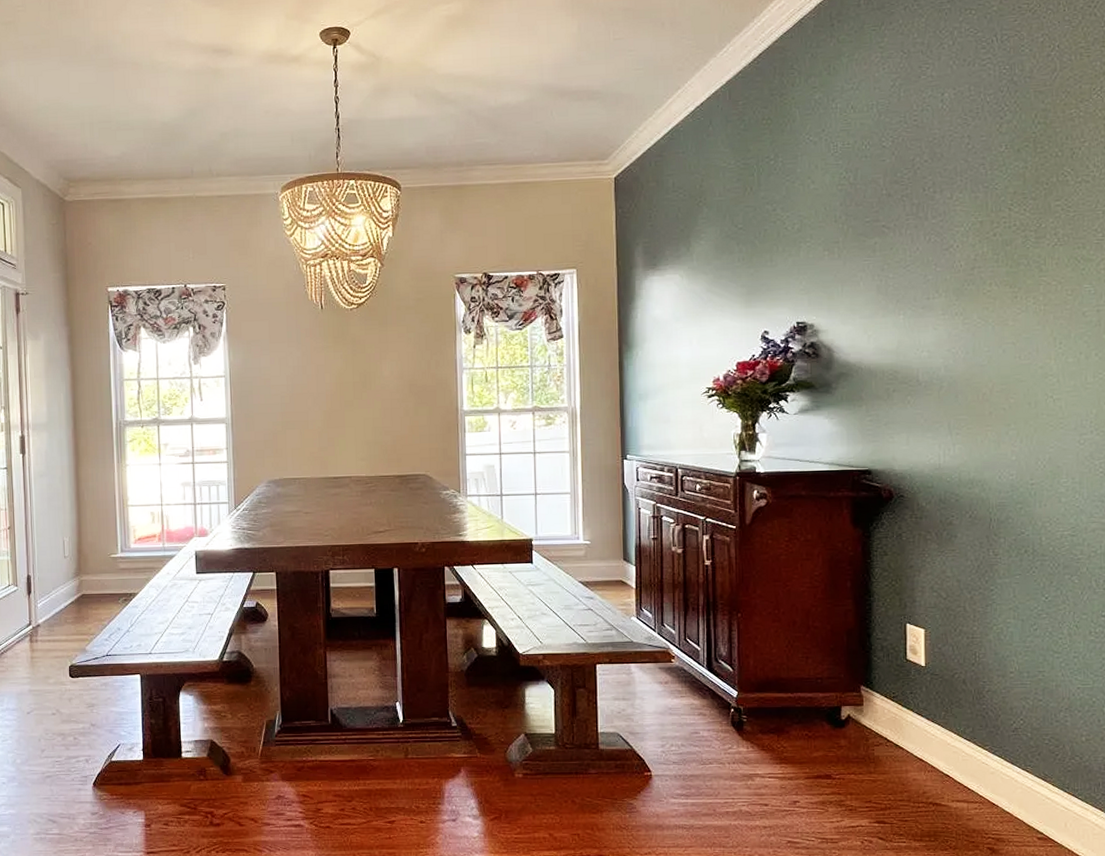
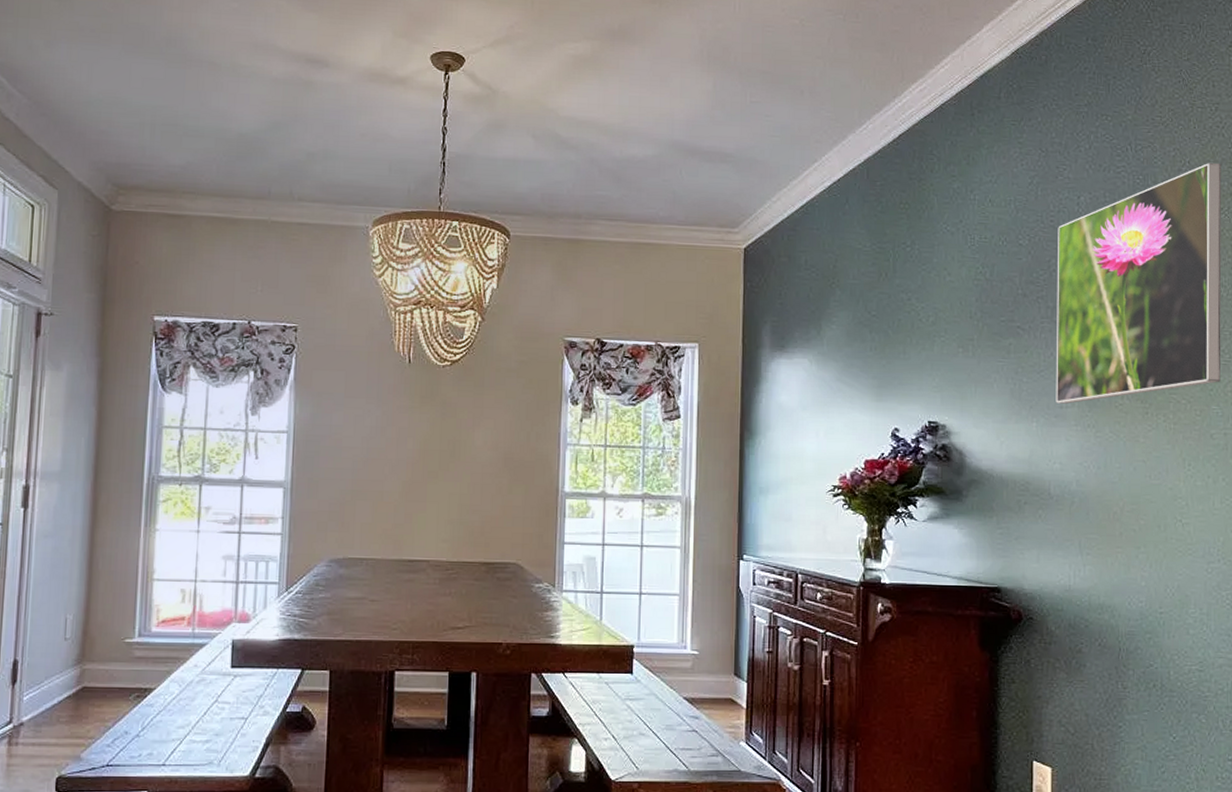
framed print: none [921,43,1094,295] -> present [1056,162,1222,404]

